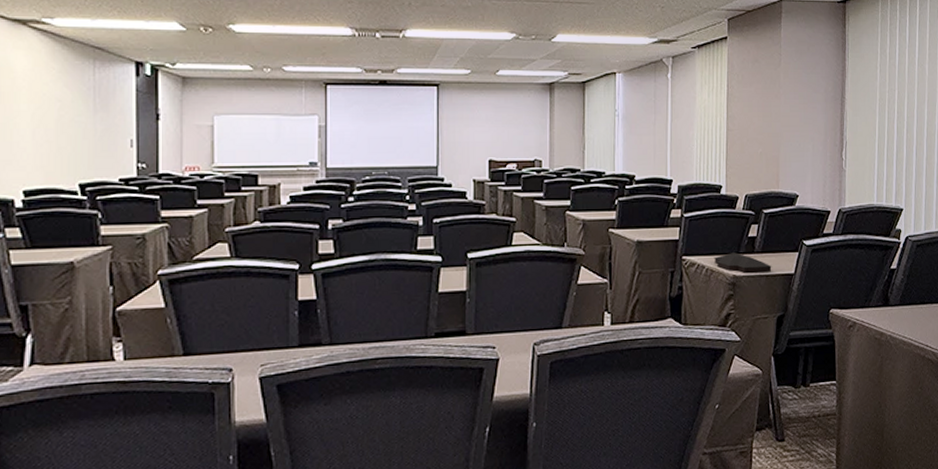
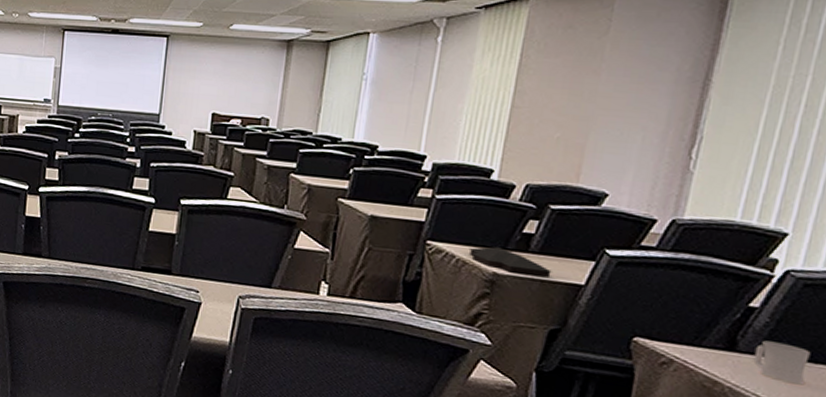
mug: none [899,292,929,324] -> present [753,340,811,387]

